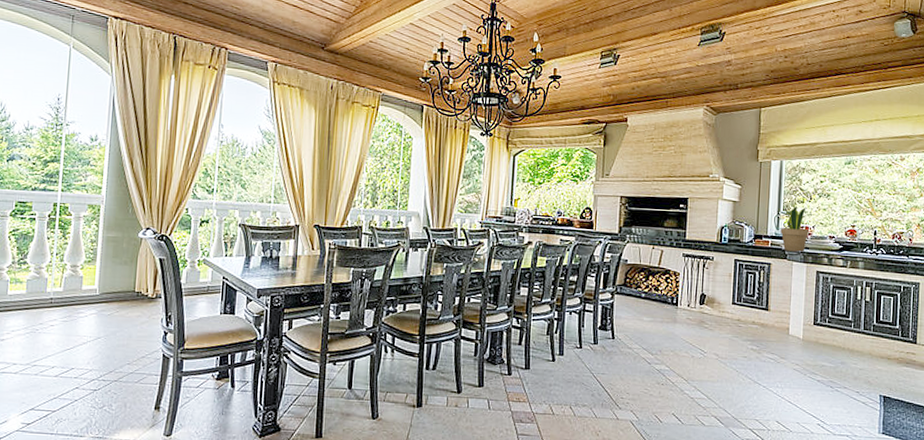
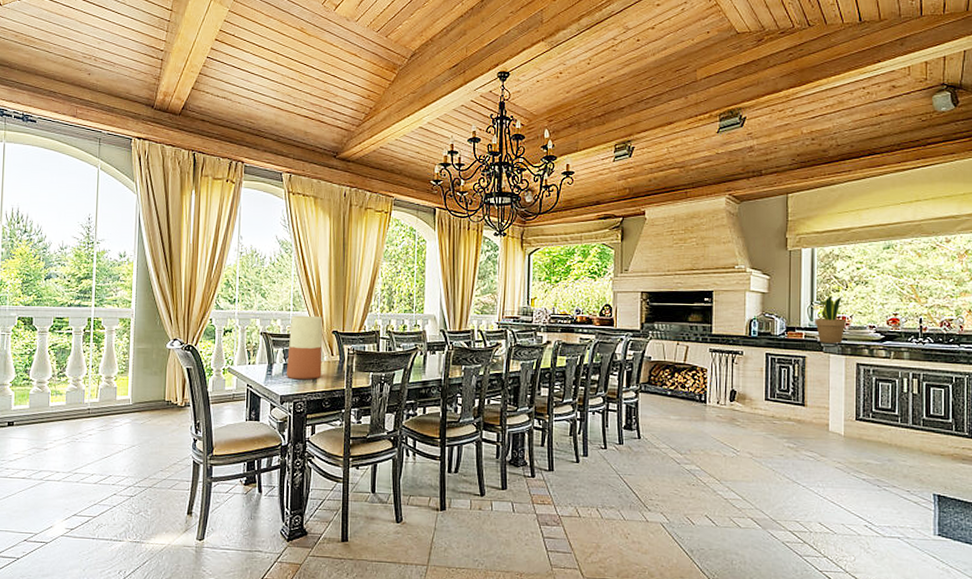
vase: none [264,208,304,274] -> present [286,315,323,380]

